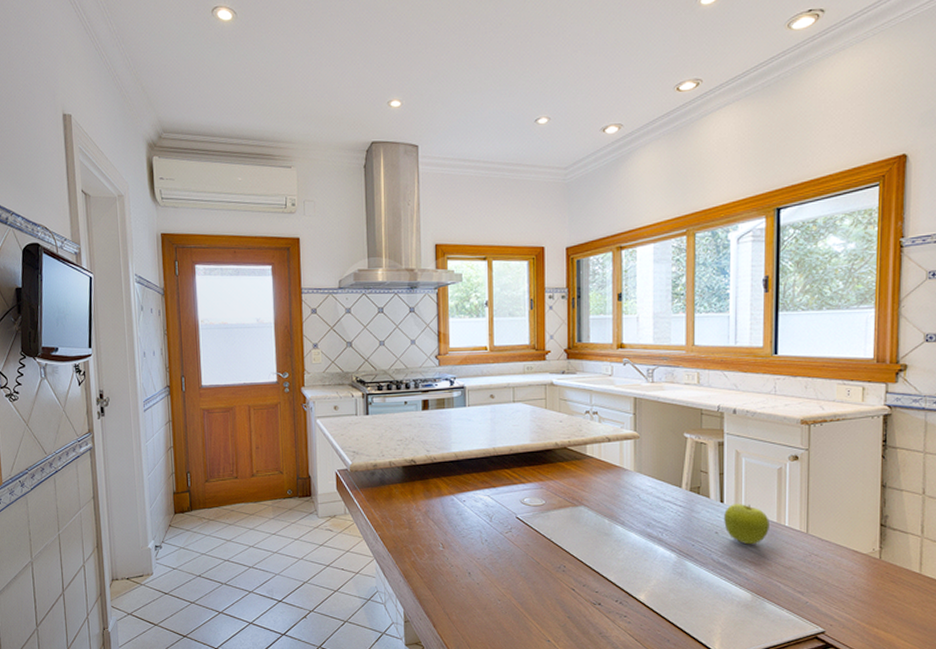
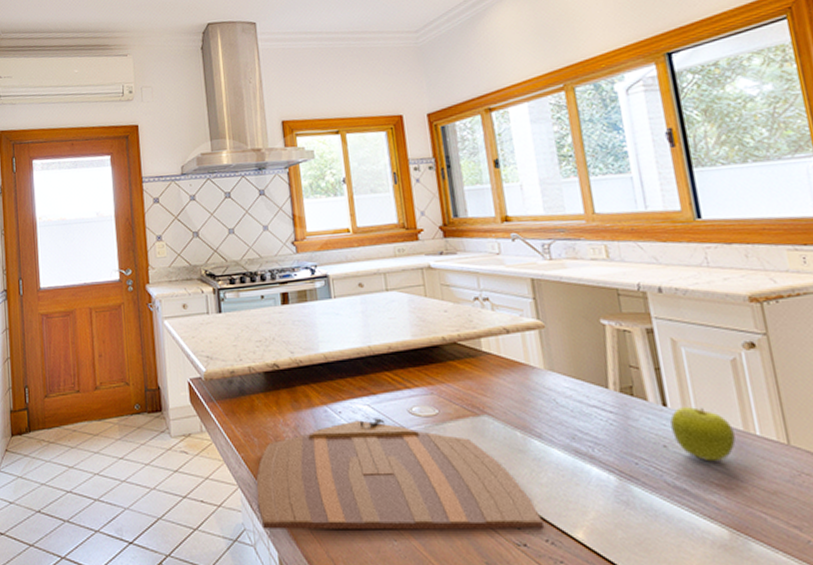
cutting board: none [389,506,615,593] -> present [256,418,543,530]

